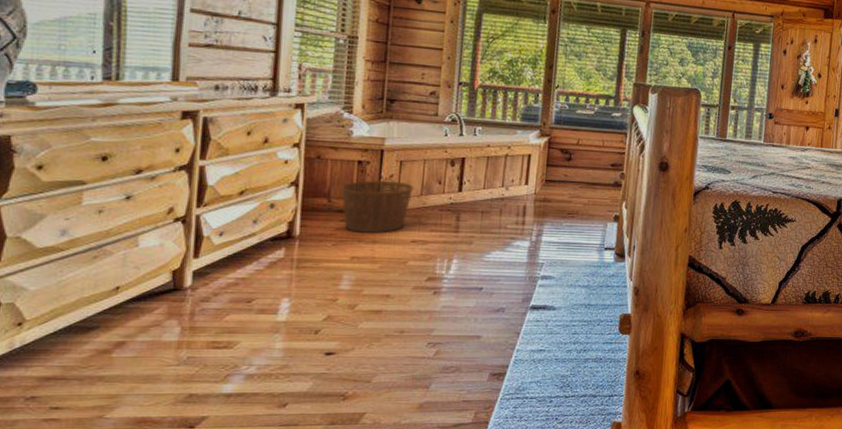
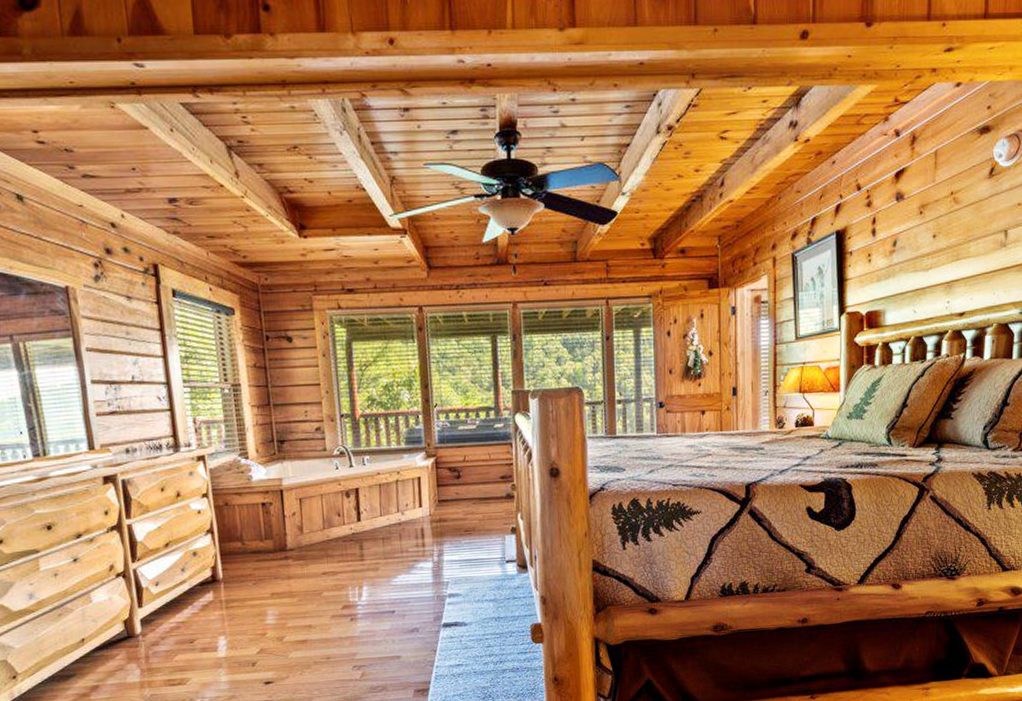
basket: present [340,178,414,233] -> none [250,516,317,571]

